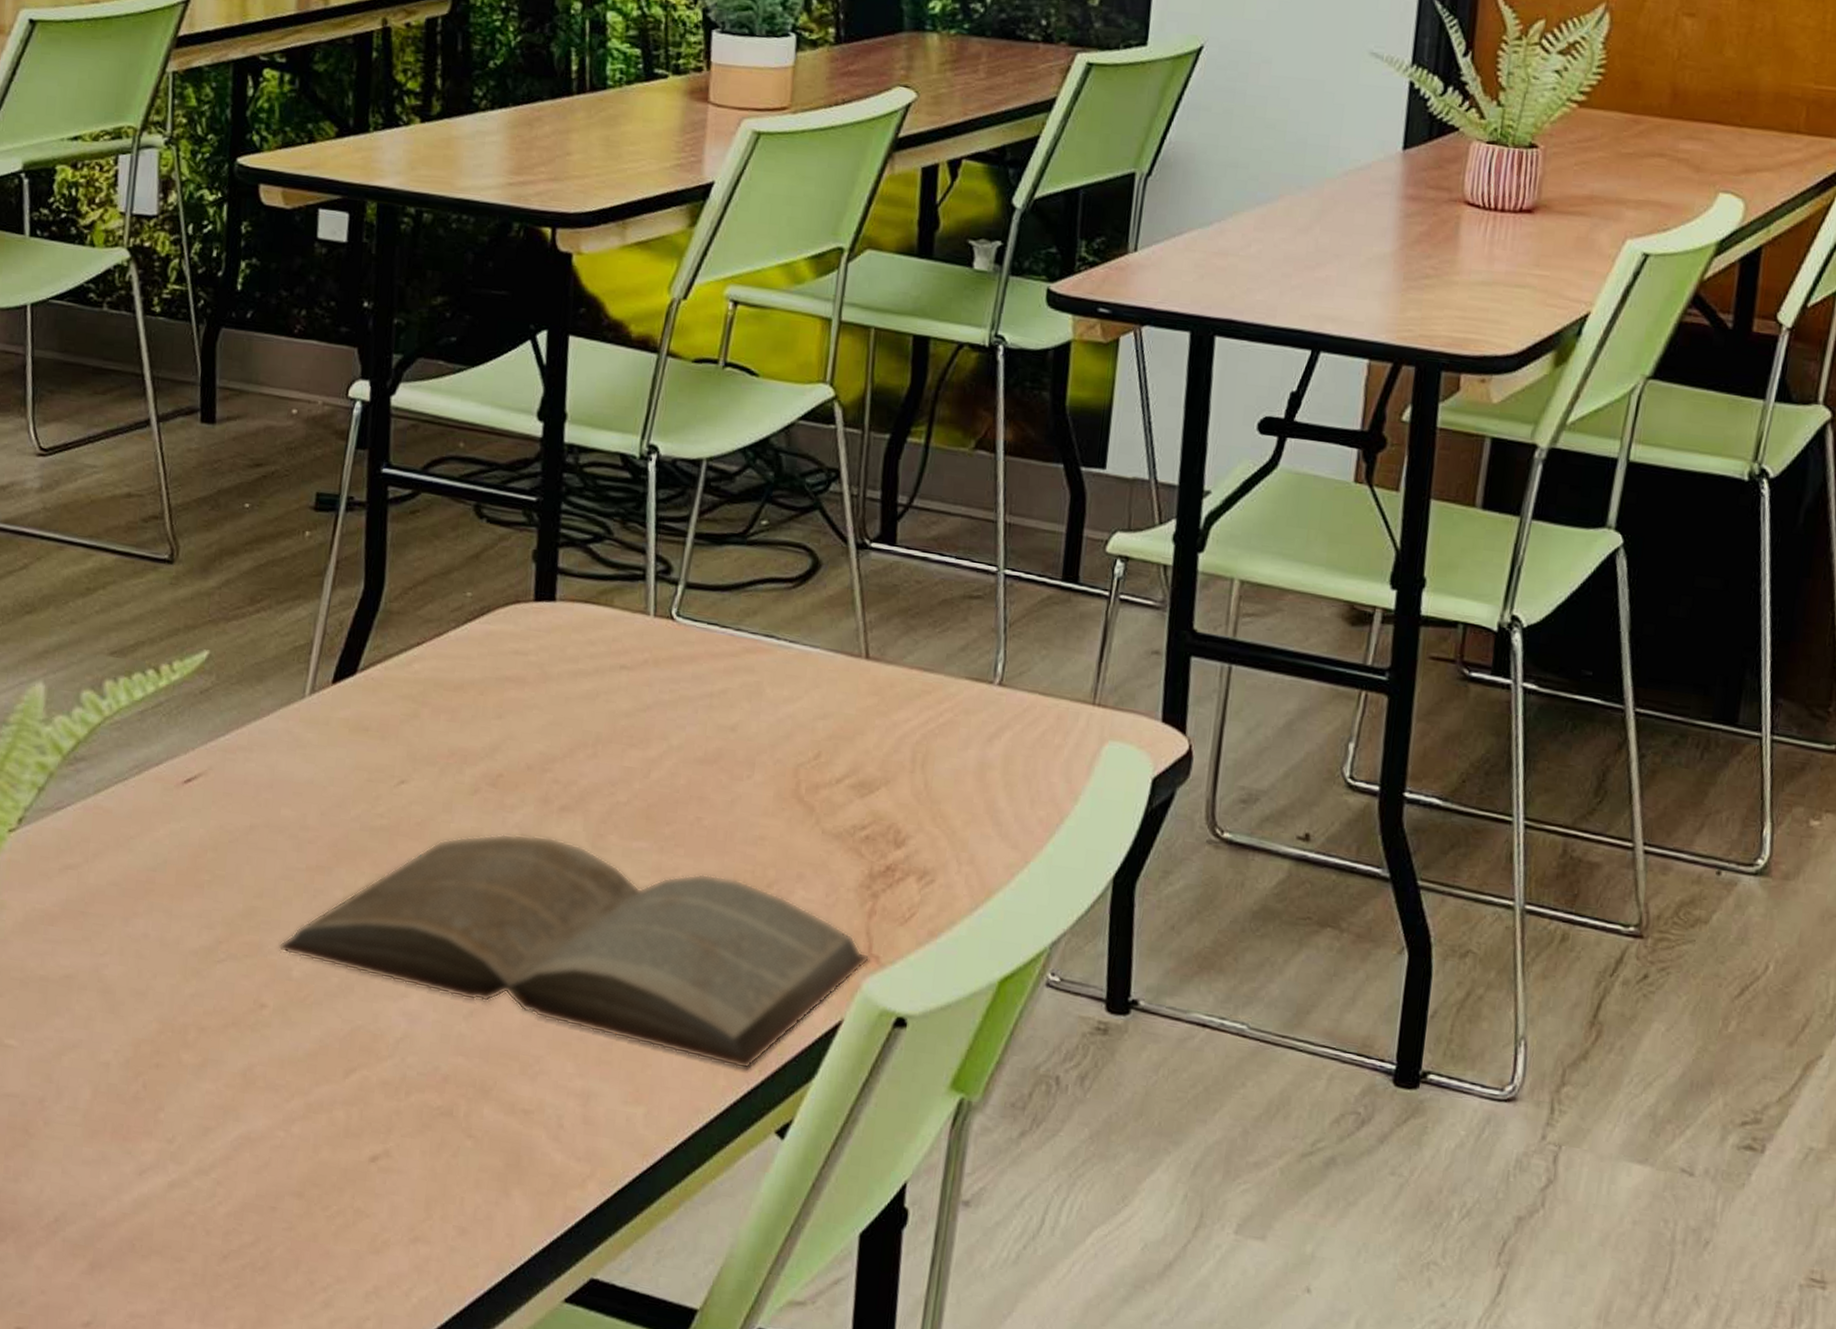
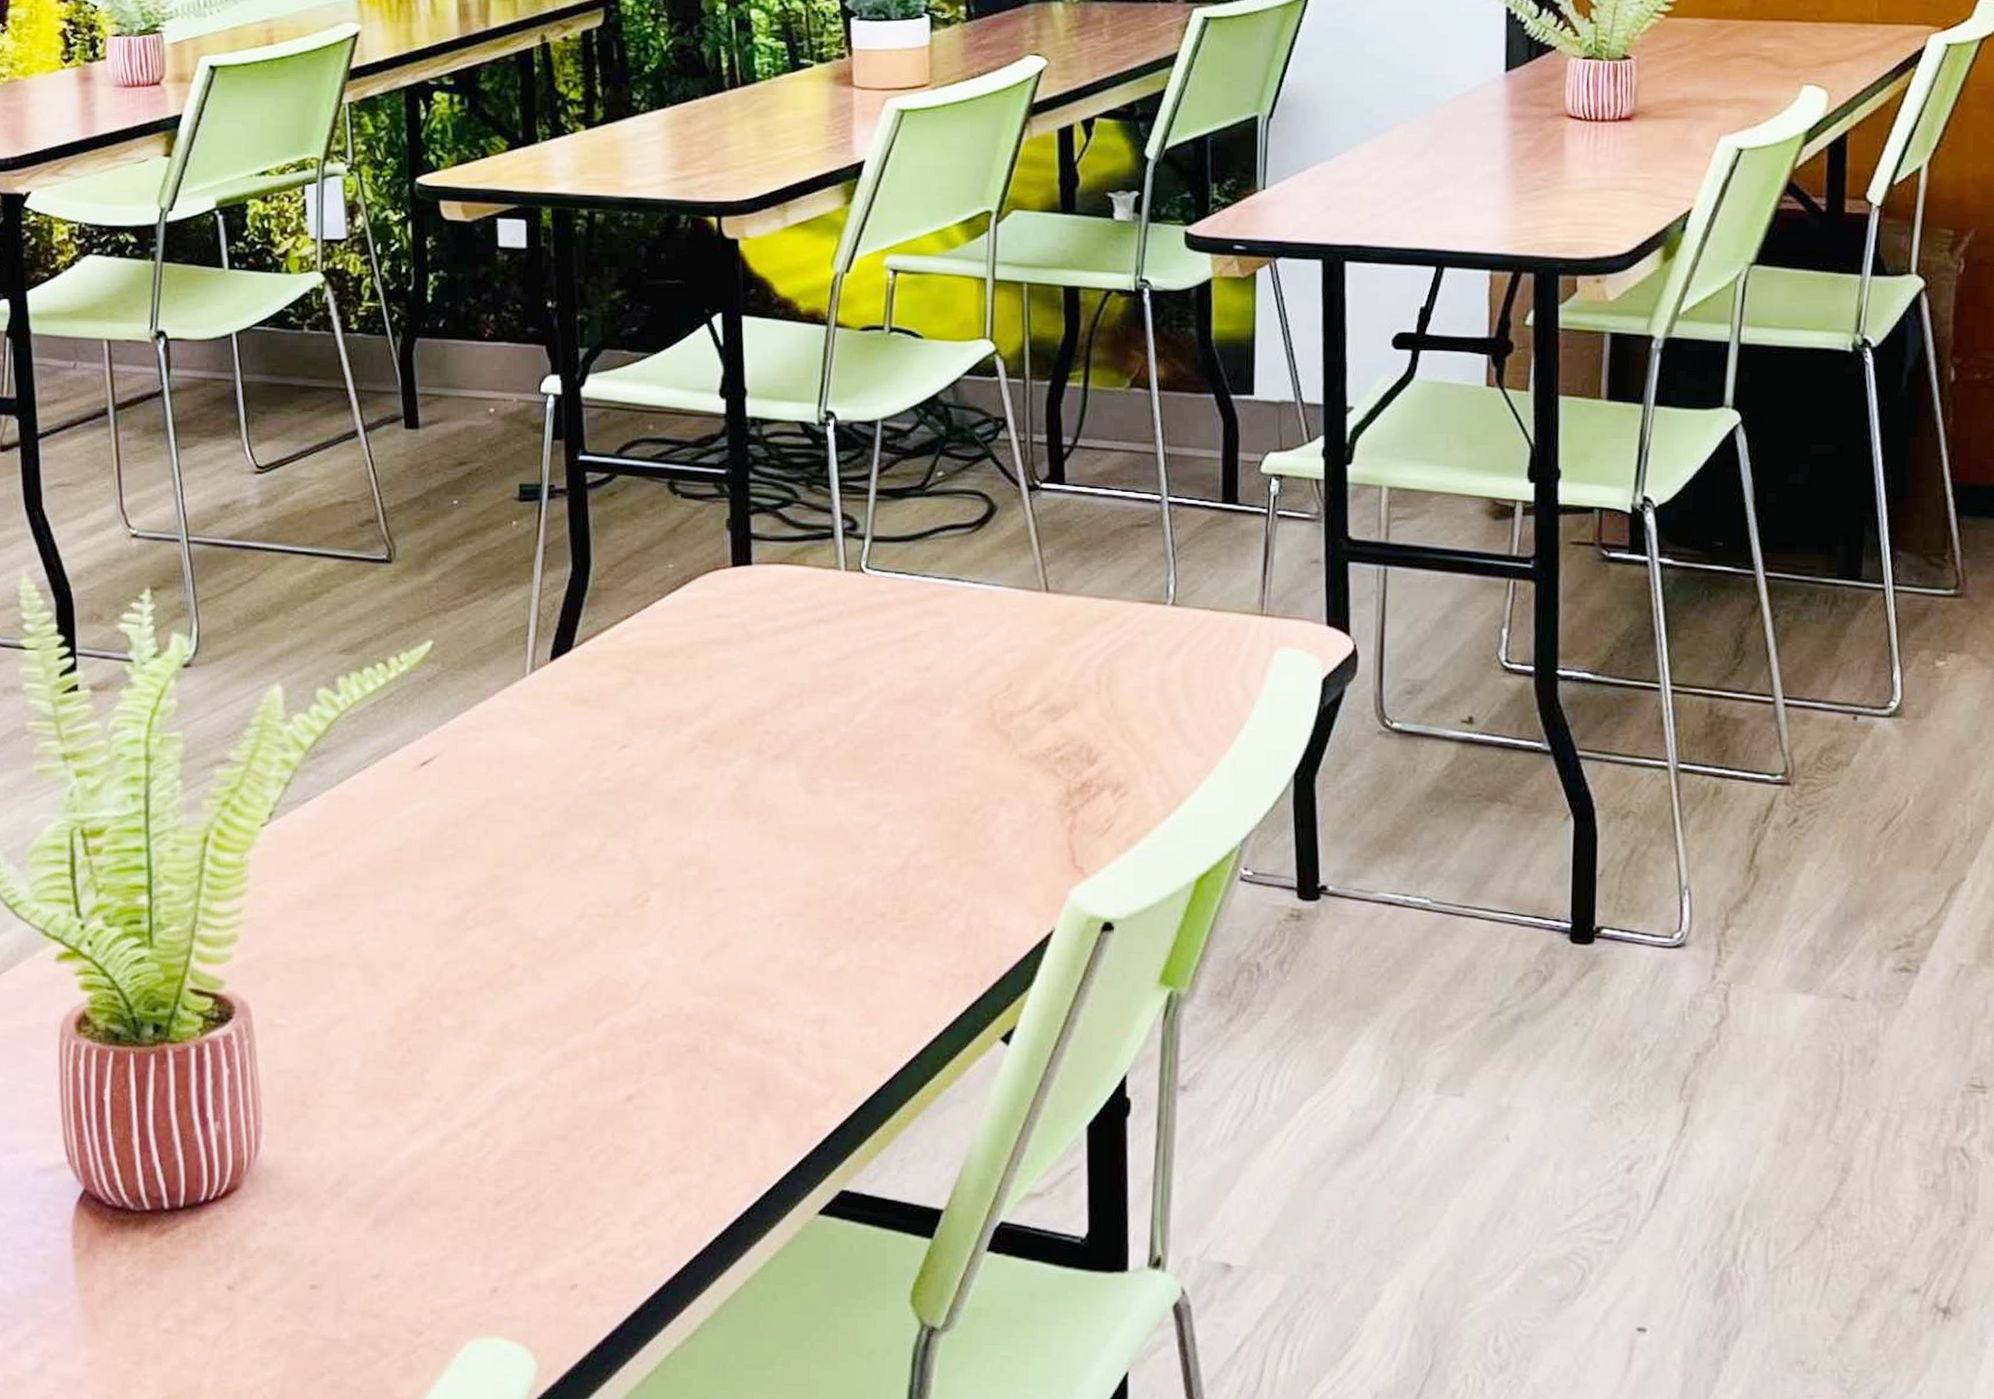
book: present [278,833,870,1070] -> none [522,784,1075,983]

